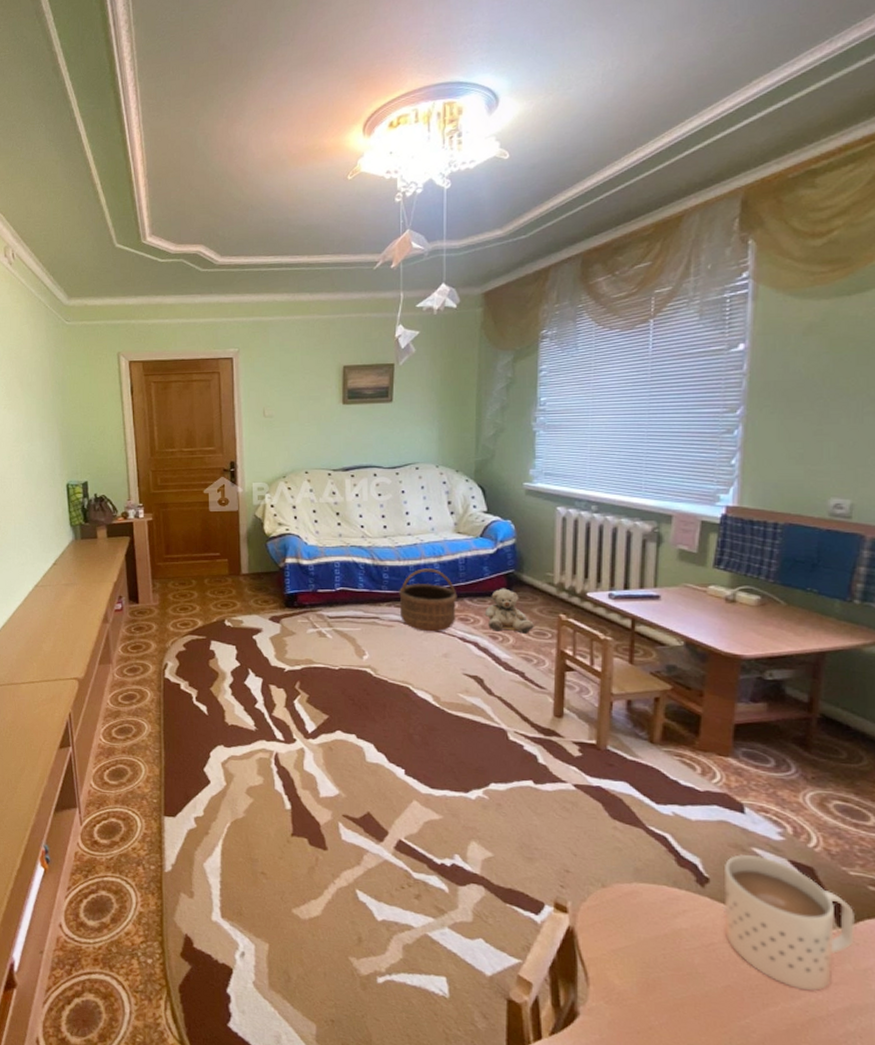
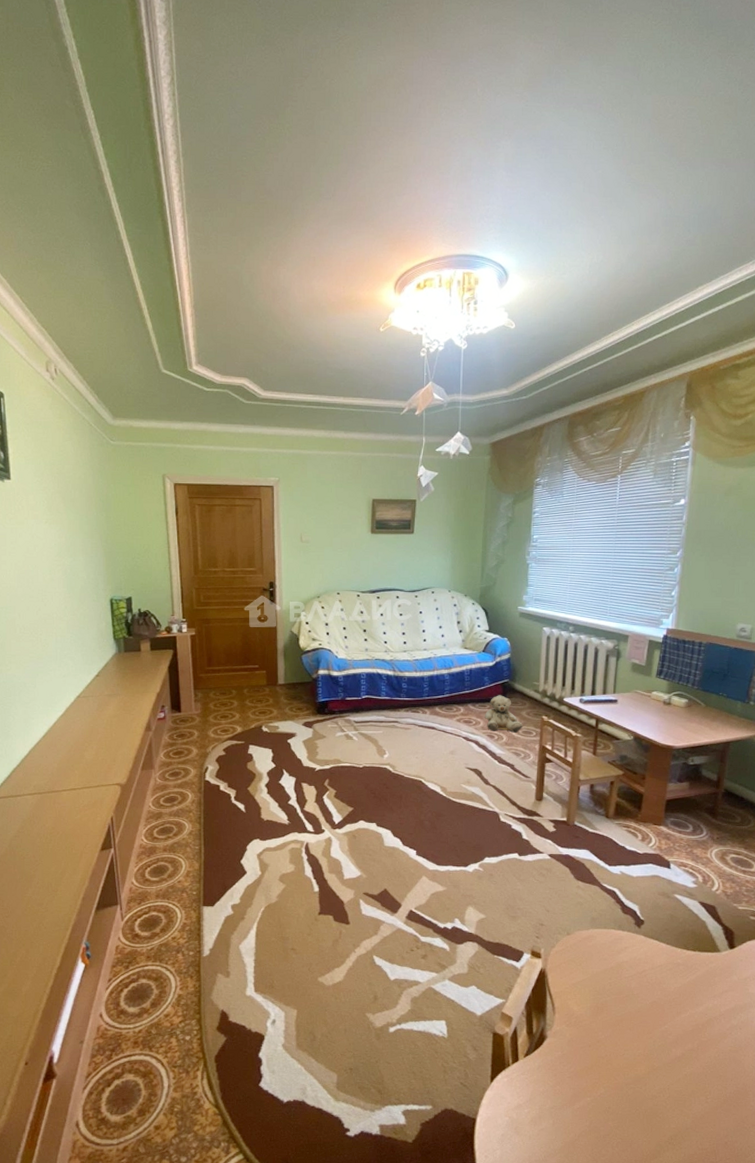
basket: present [399,568,458,632] -> none [415,679,463,733]
mug: present [723,855,855,991] -> none [653,900,740,998]

